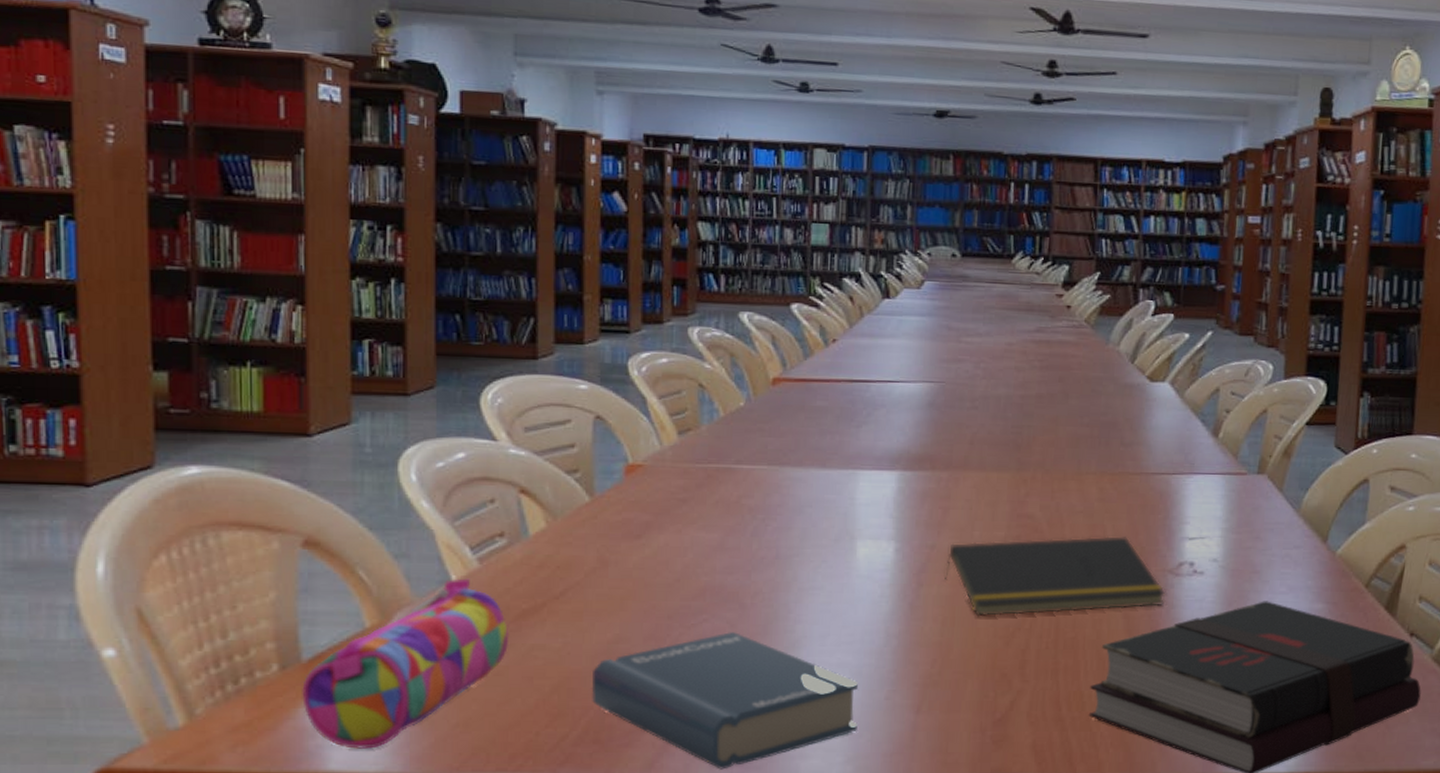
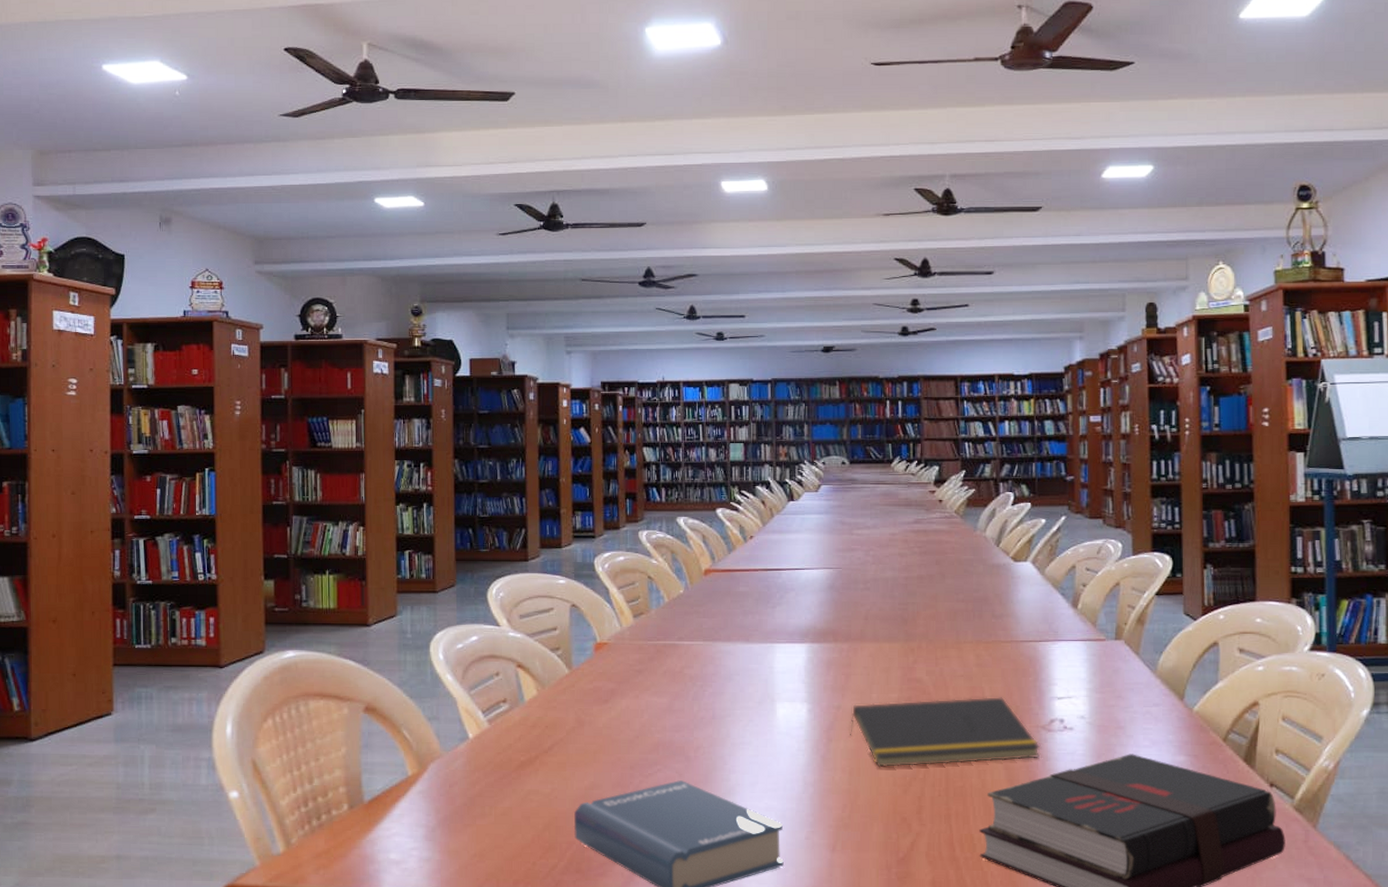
pencil case: present [302,578,510,749] -> none [364,736,512,873]

